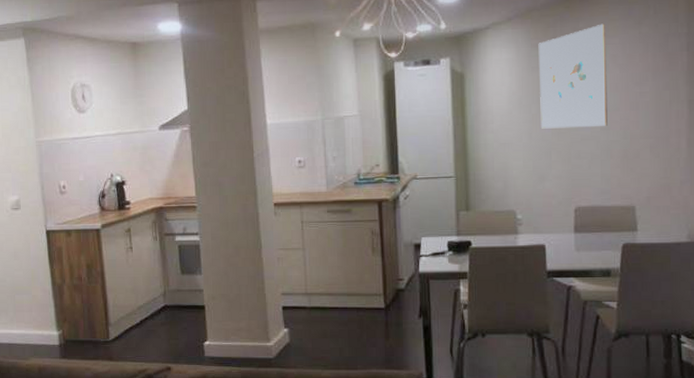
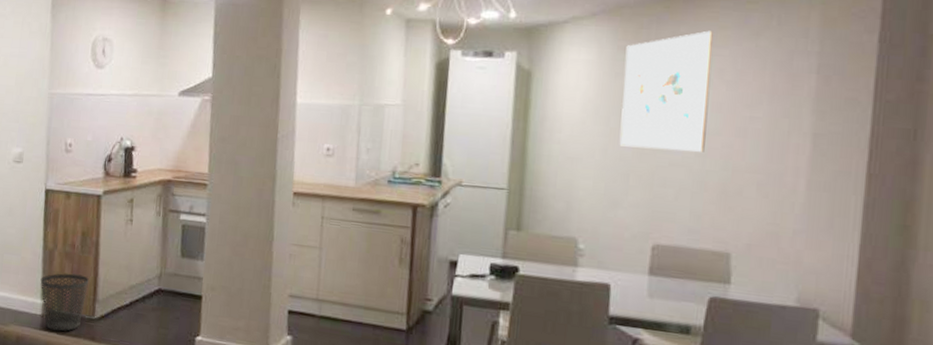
wastebasket: none [53,303,99,358] -> present [40,273,89,332]

